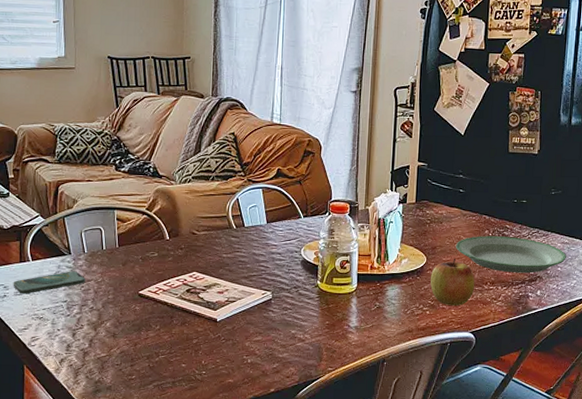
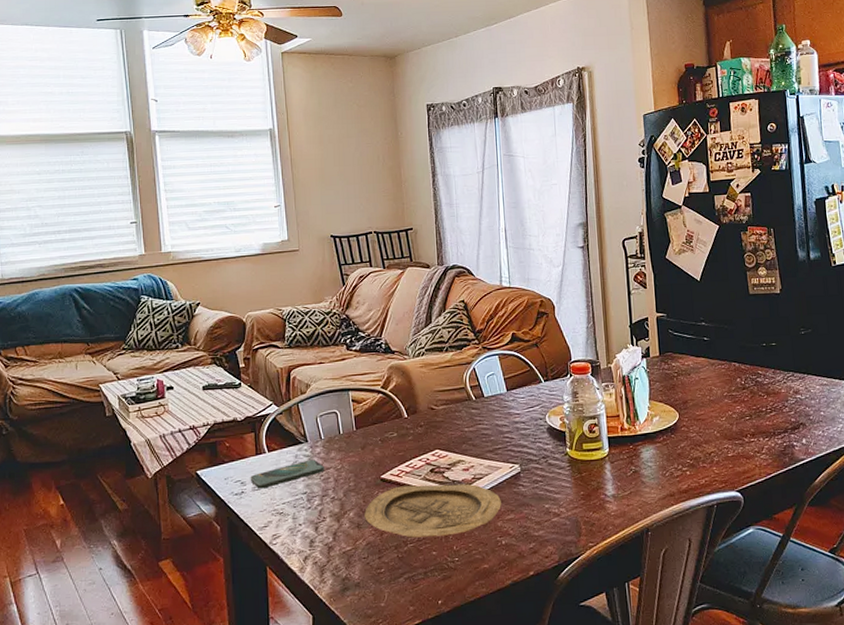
plate: none [120,302,251,351] -> present [364,483,501,538]
apple: present [430,258,475,306] -> none [686,411,735,463]
plate: present [455,236,567,274] -> none [707,383,829,422]

